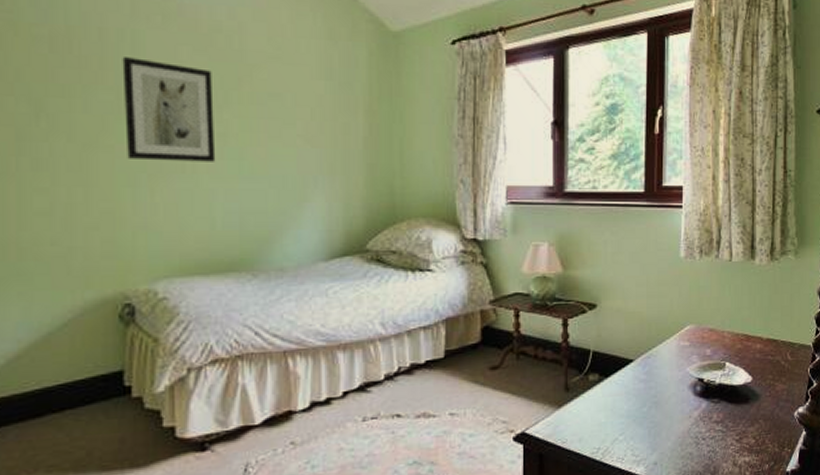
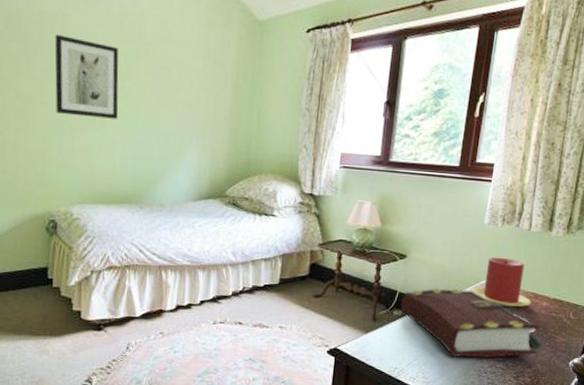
book: none [596,339,758,425] -> present [400,288,539,358]
candle: none [677,295,743,355] -> present [473,257,531,307]

